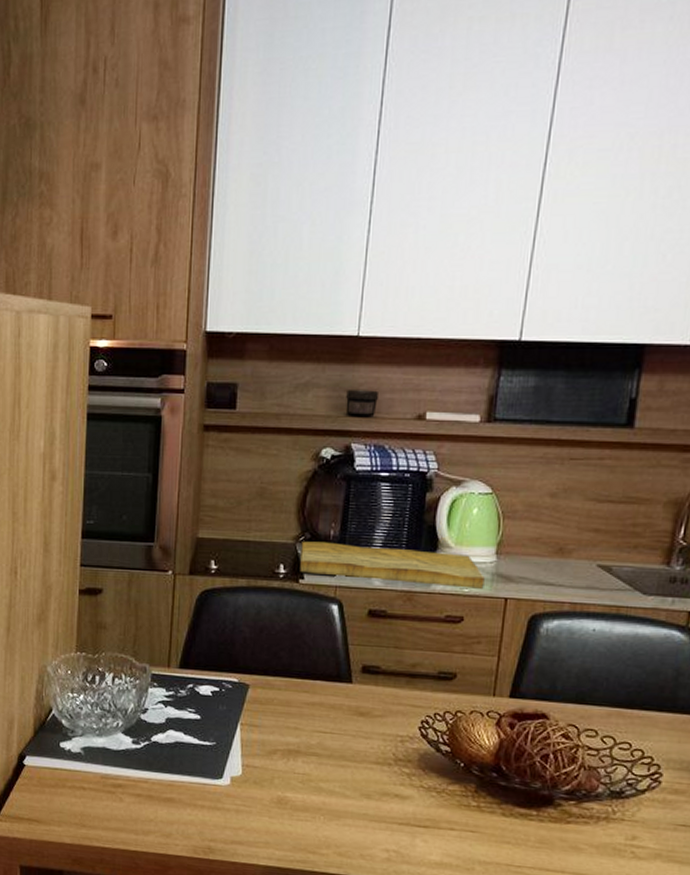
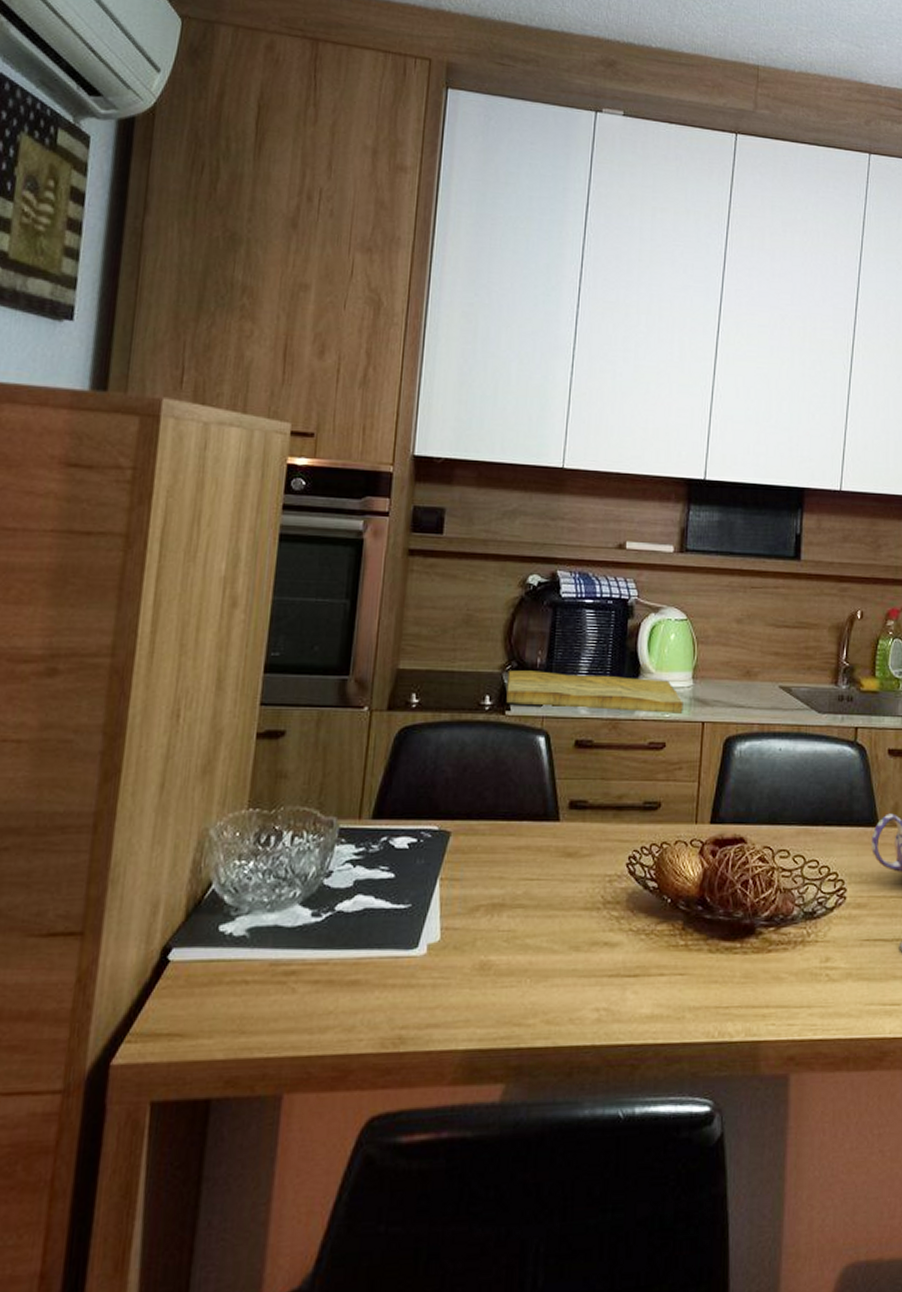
jar: present [345,390,379,418] -> none [551,519,583,546]

